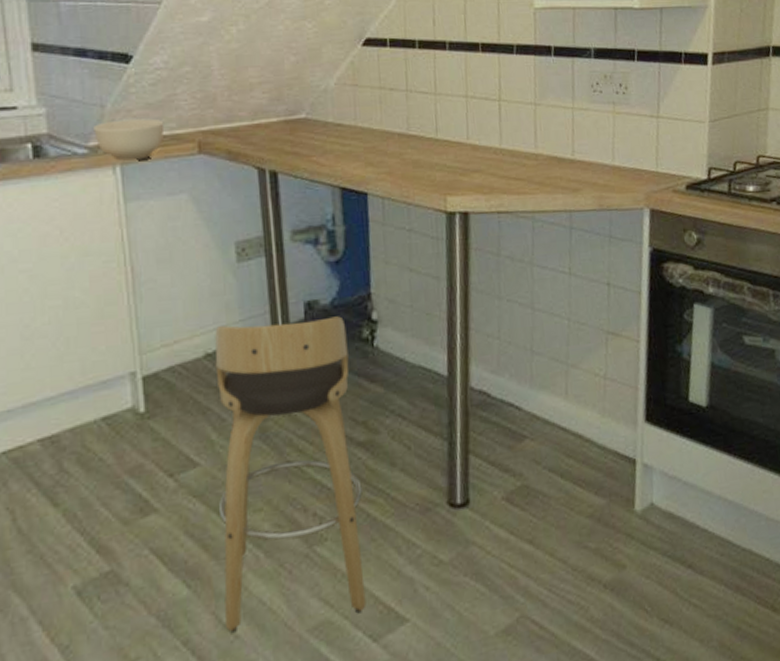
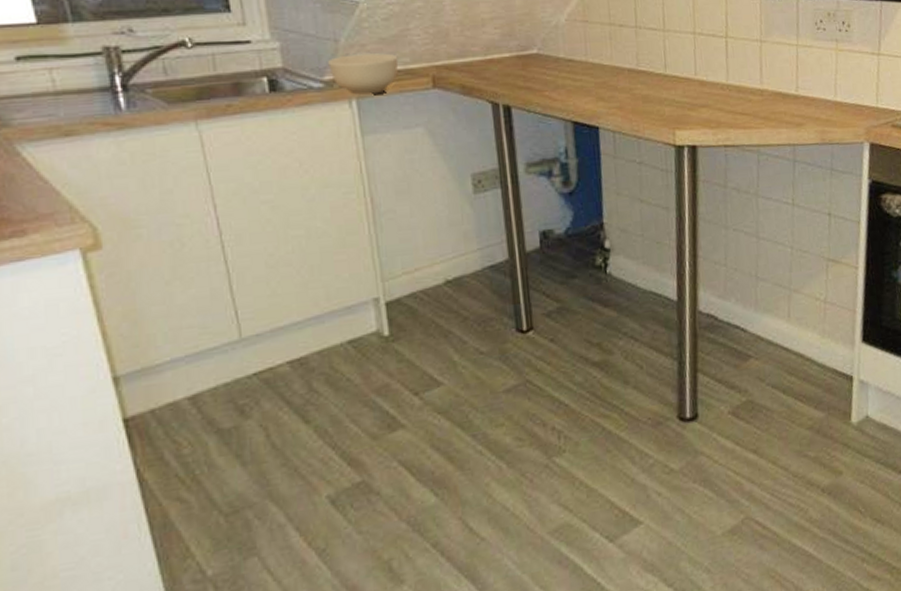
bar stool: present [215,316,366,632] -> none [454,245,603,535]

